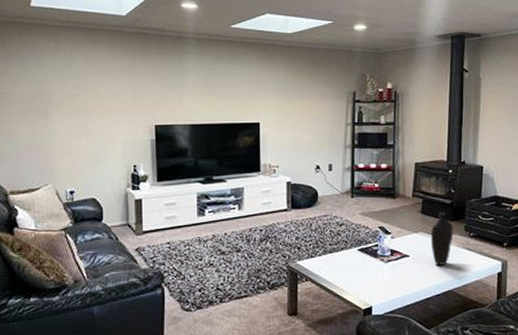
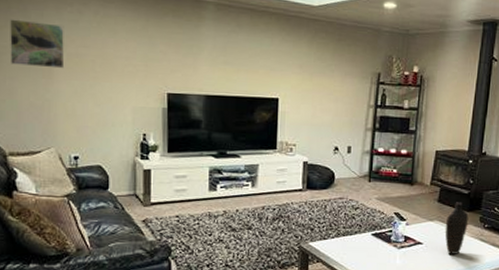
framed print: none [9,67,60,110] -> present [9,19,65,69]

